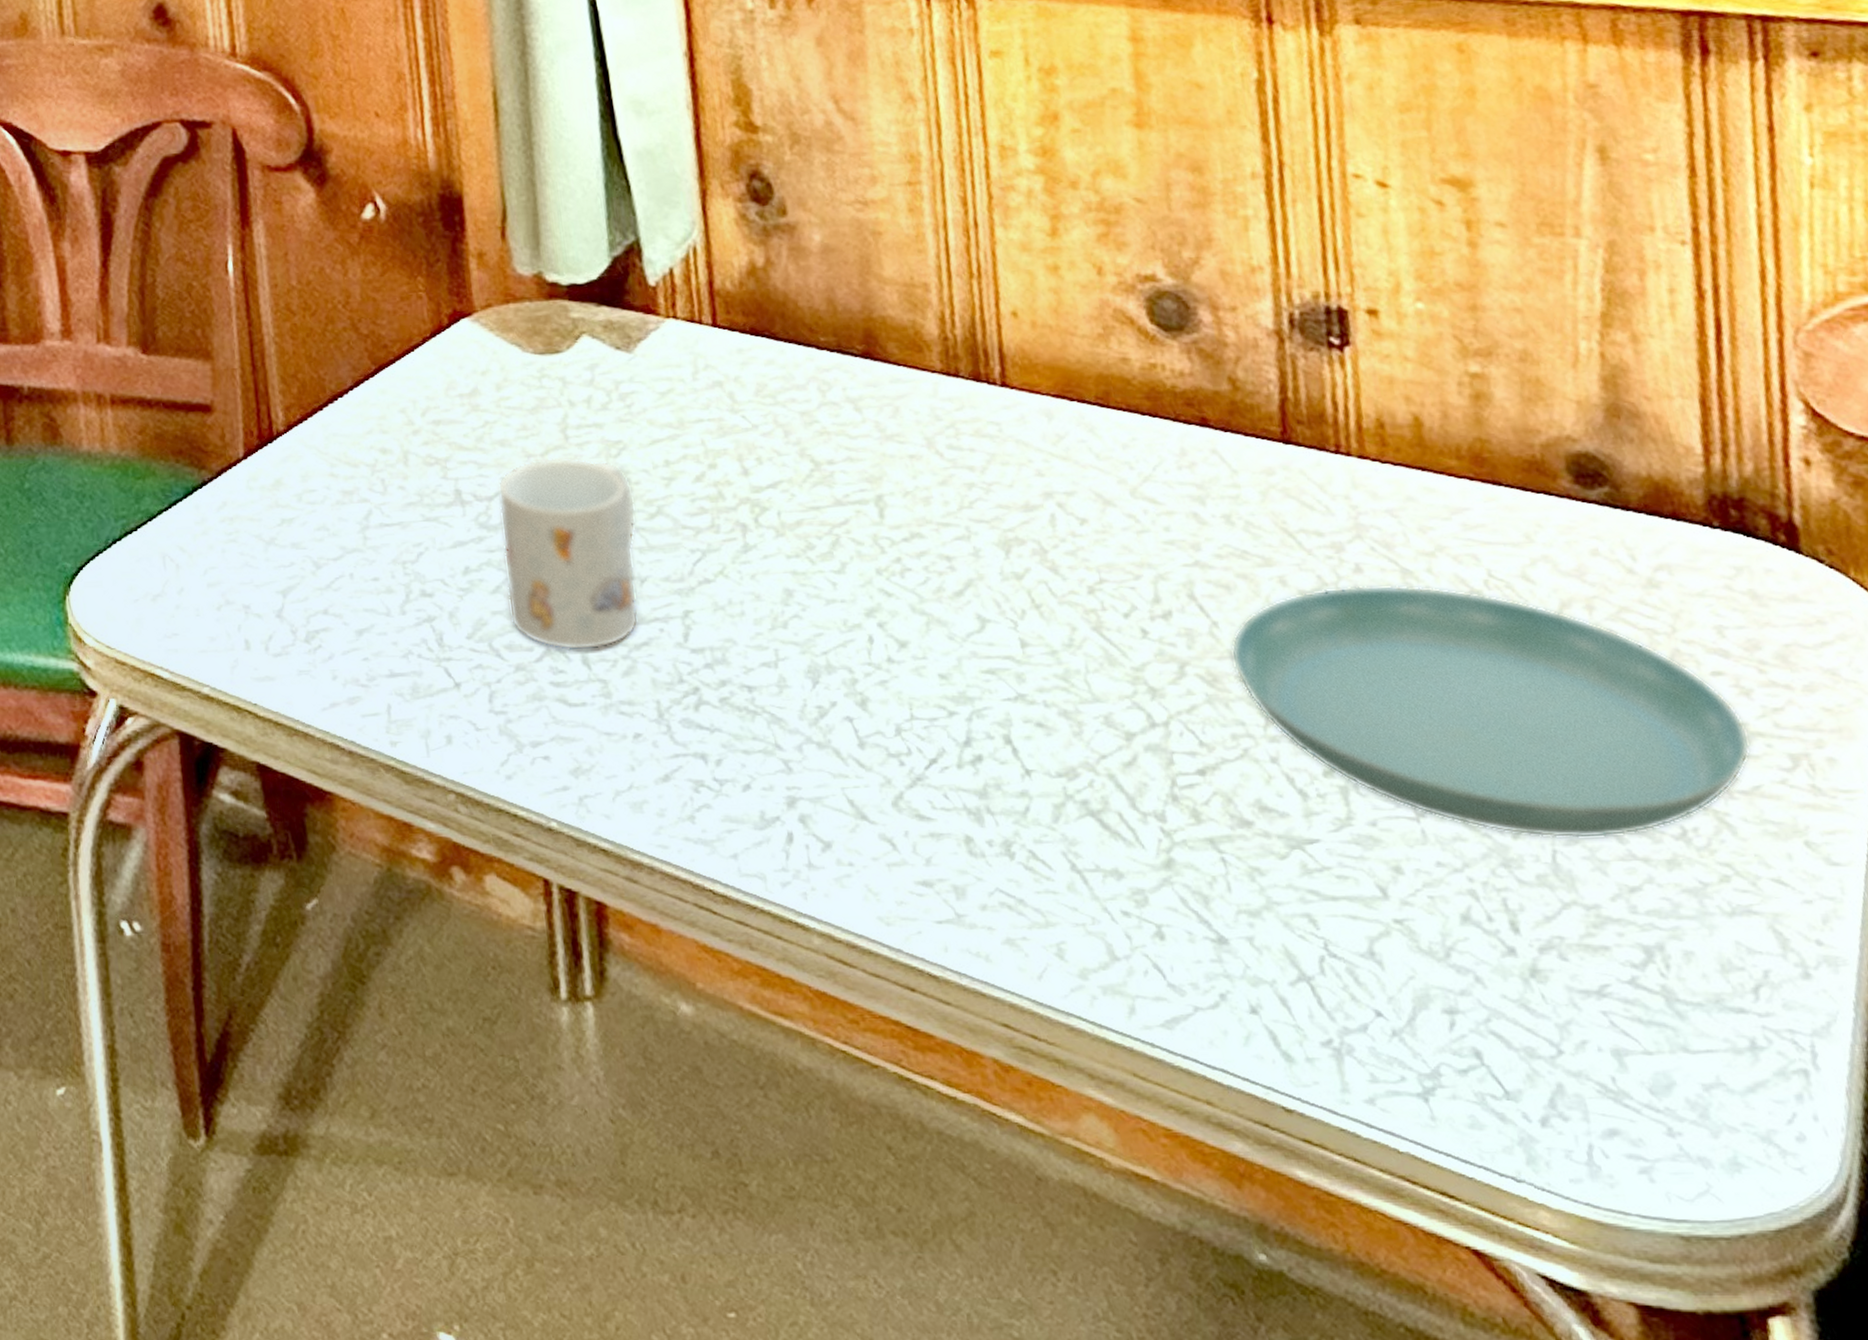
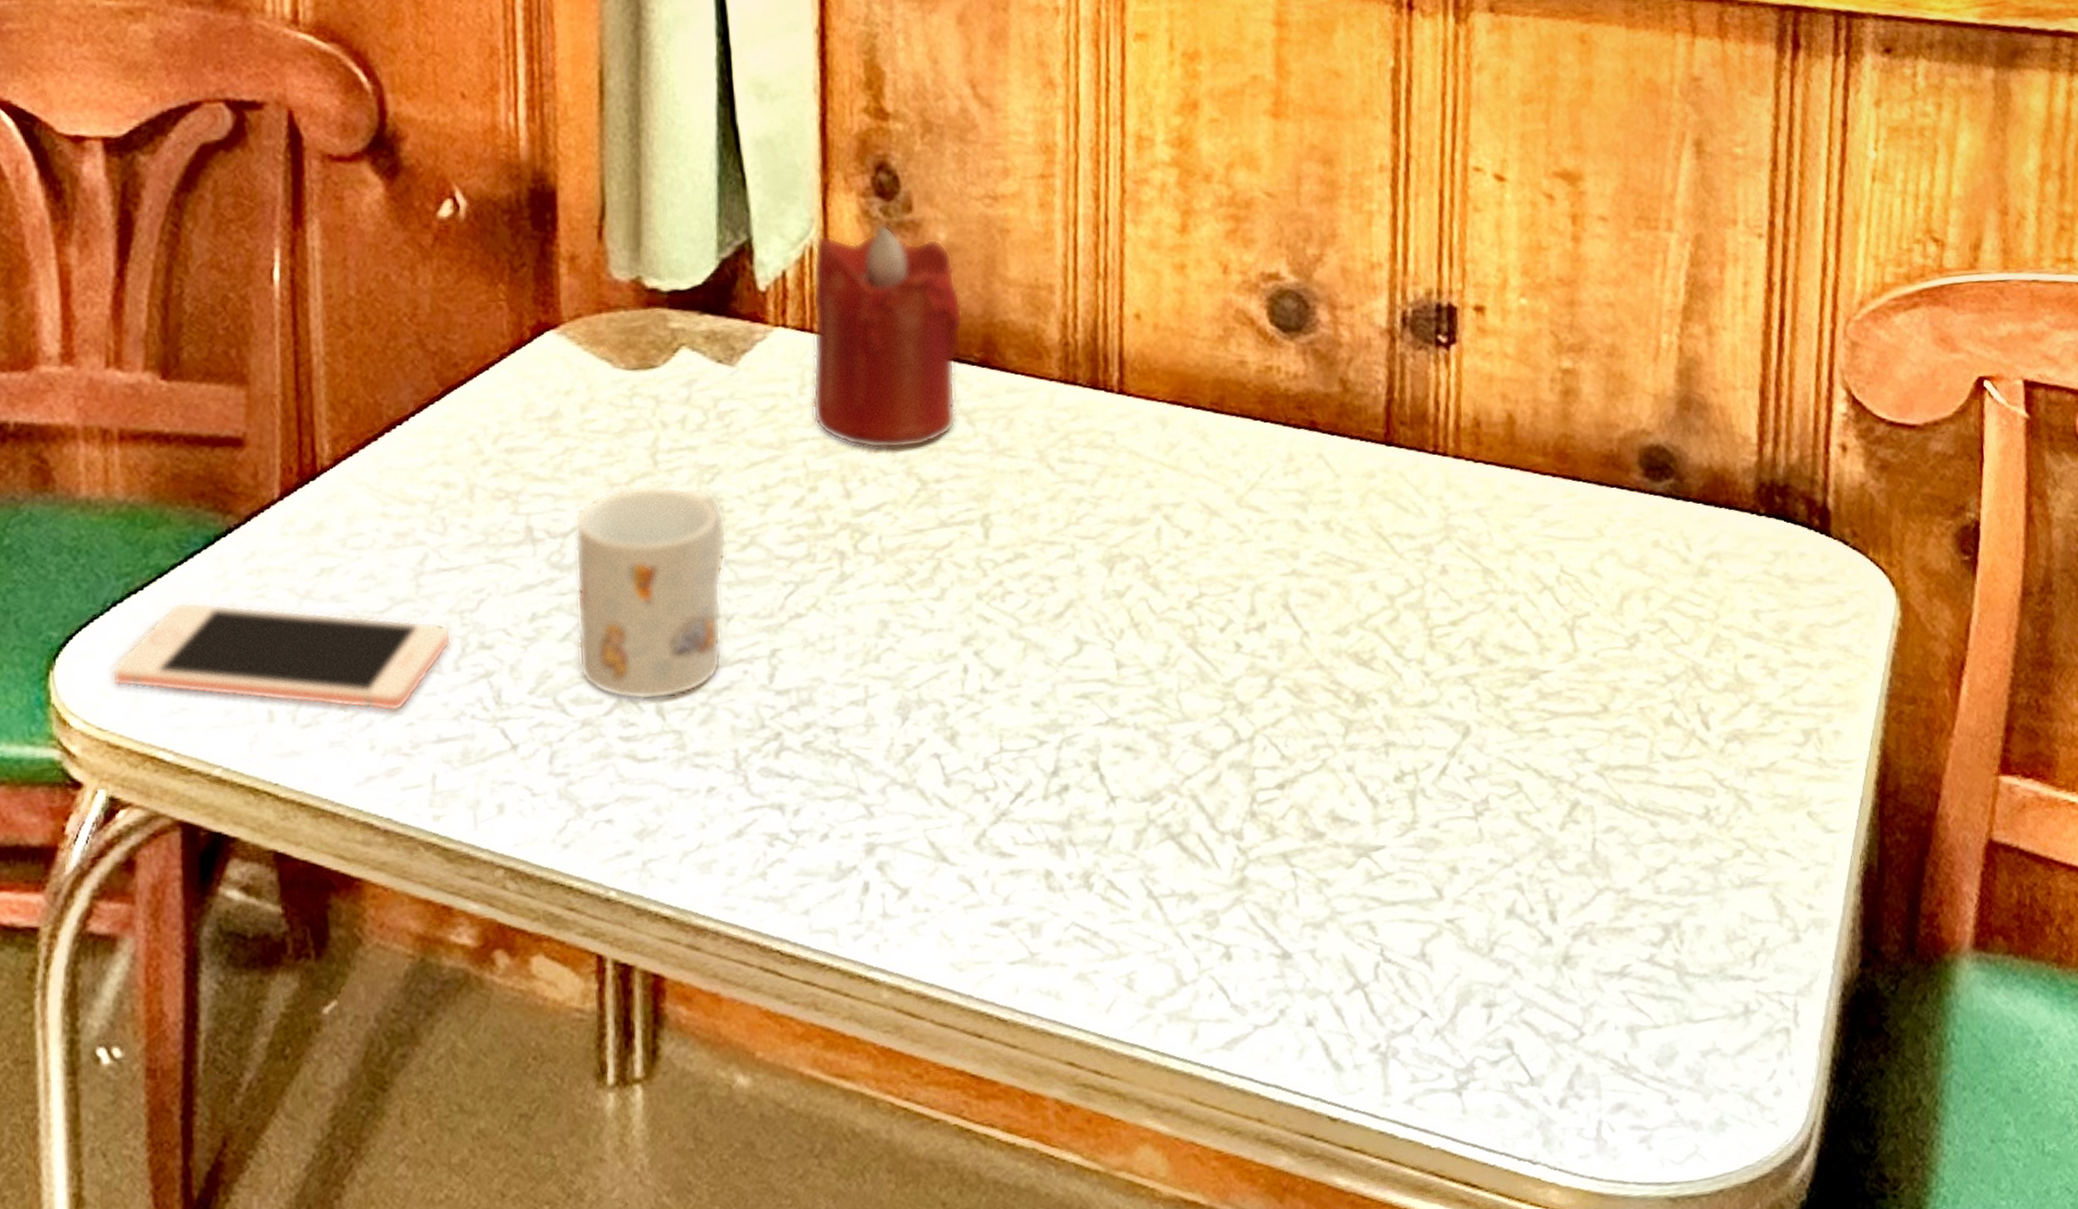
cell phone: none [115,542,397,648] -> present [111,601,452,713]
candle: none [697,227,844,432] -> present [812,224,963,450]
saucer: present [1230,585,1751,839] -> none [1318,584,1771,827]

